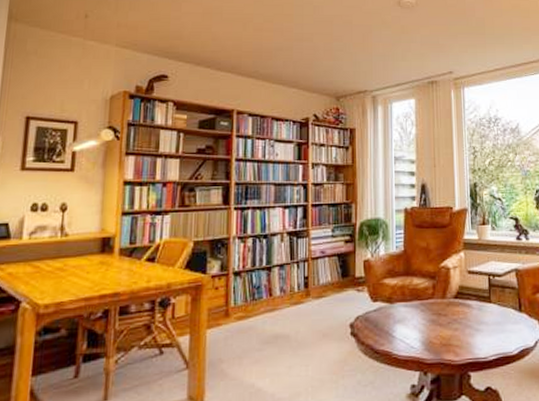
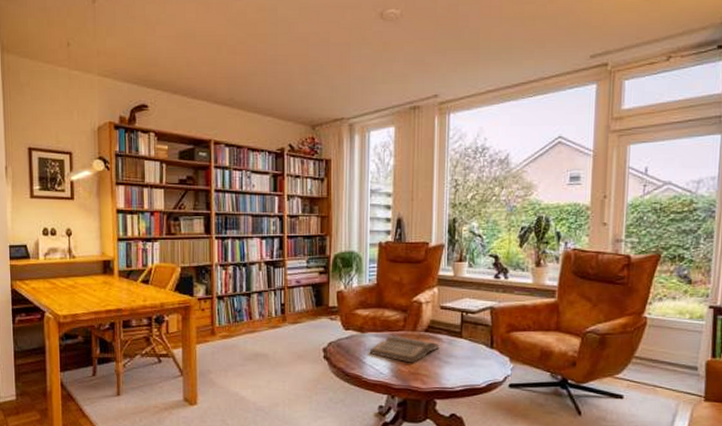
book: none [399,304,470,334] -> present [369,335,440,363]

